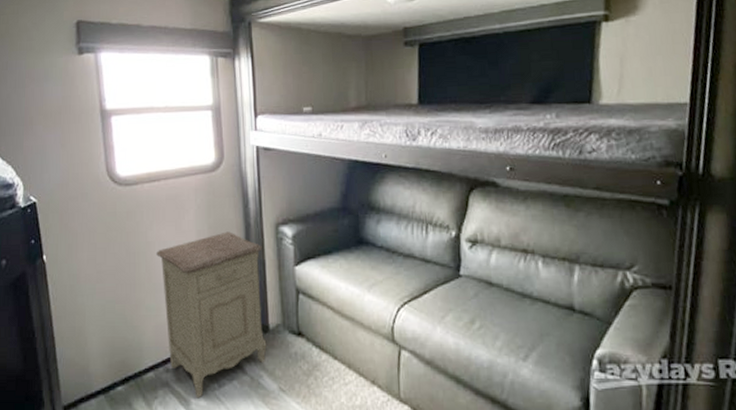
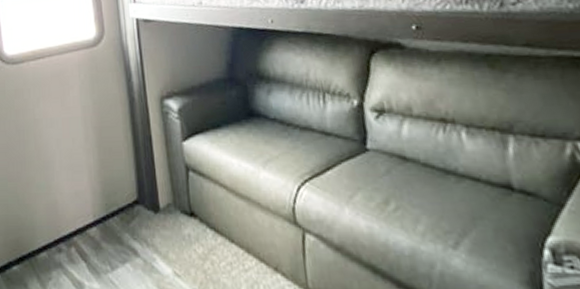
nightstand: present [155,231,267,399] -> none [43,107,159,281]

